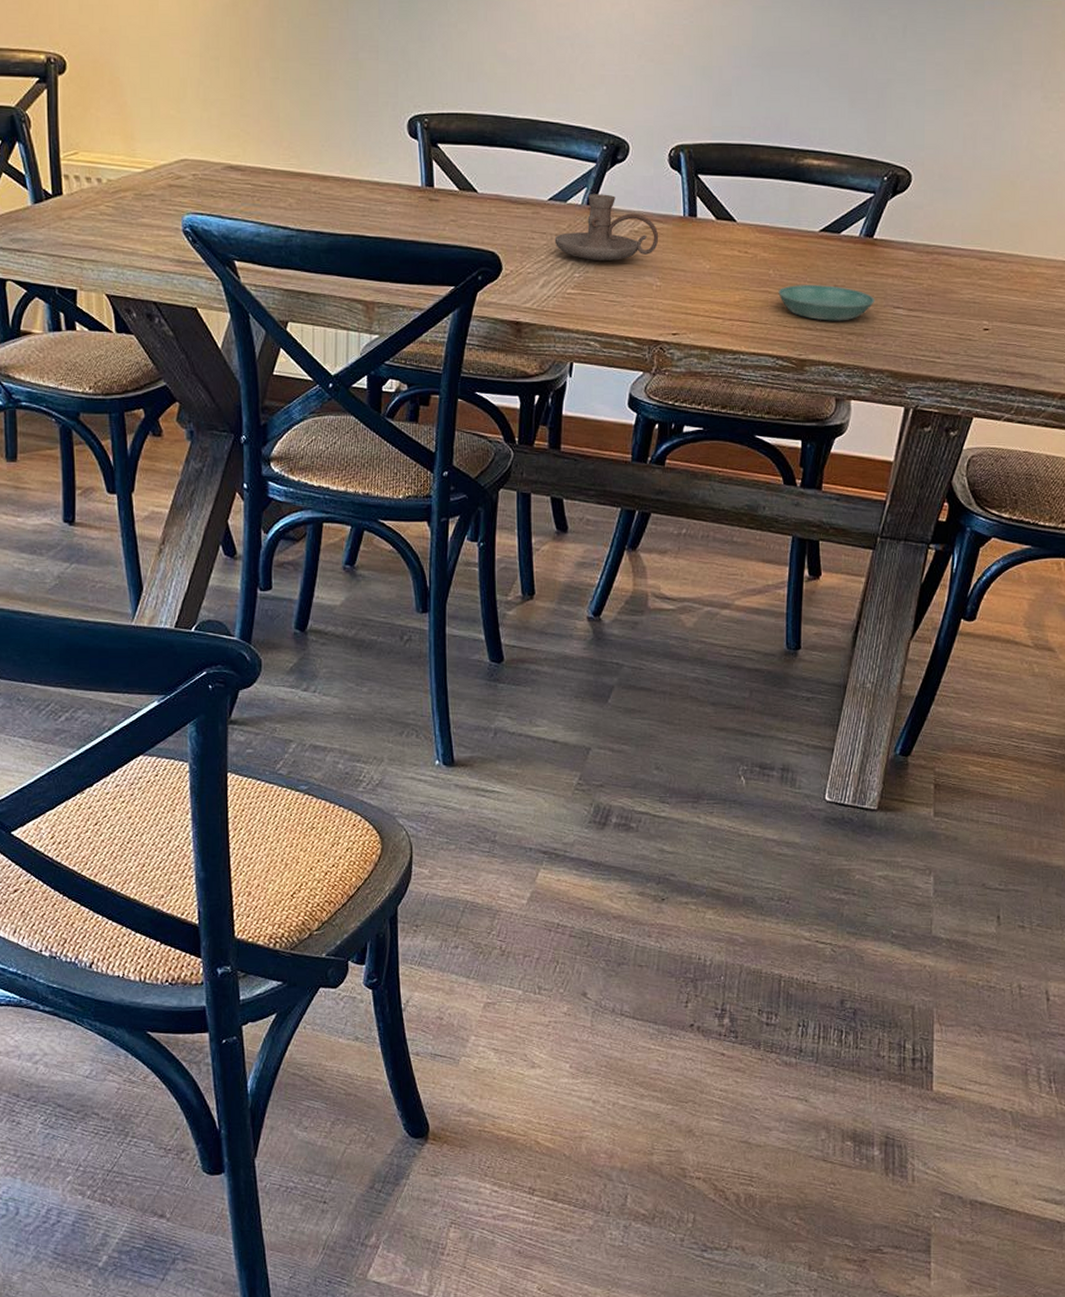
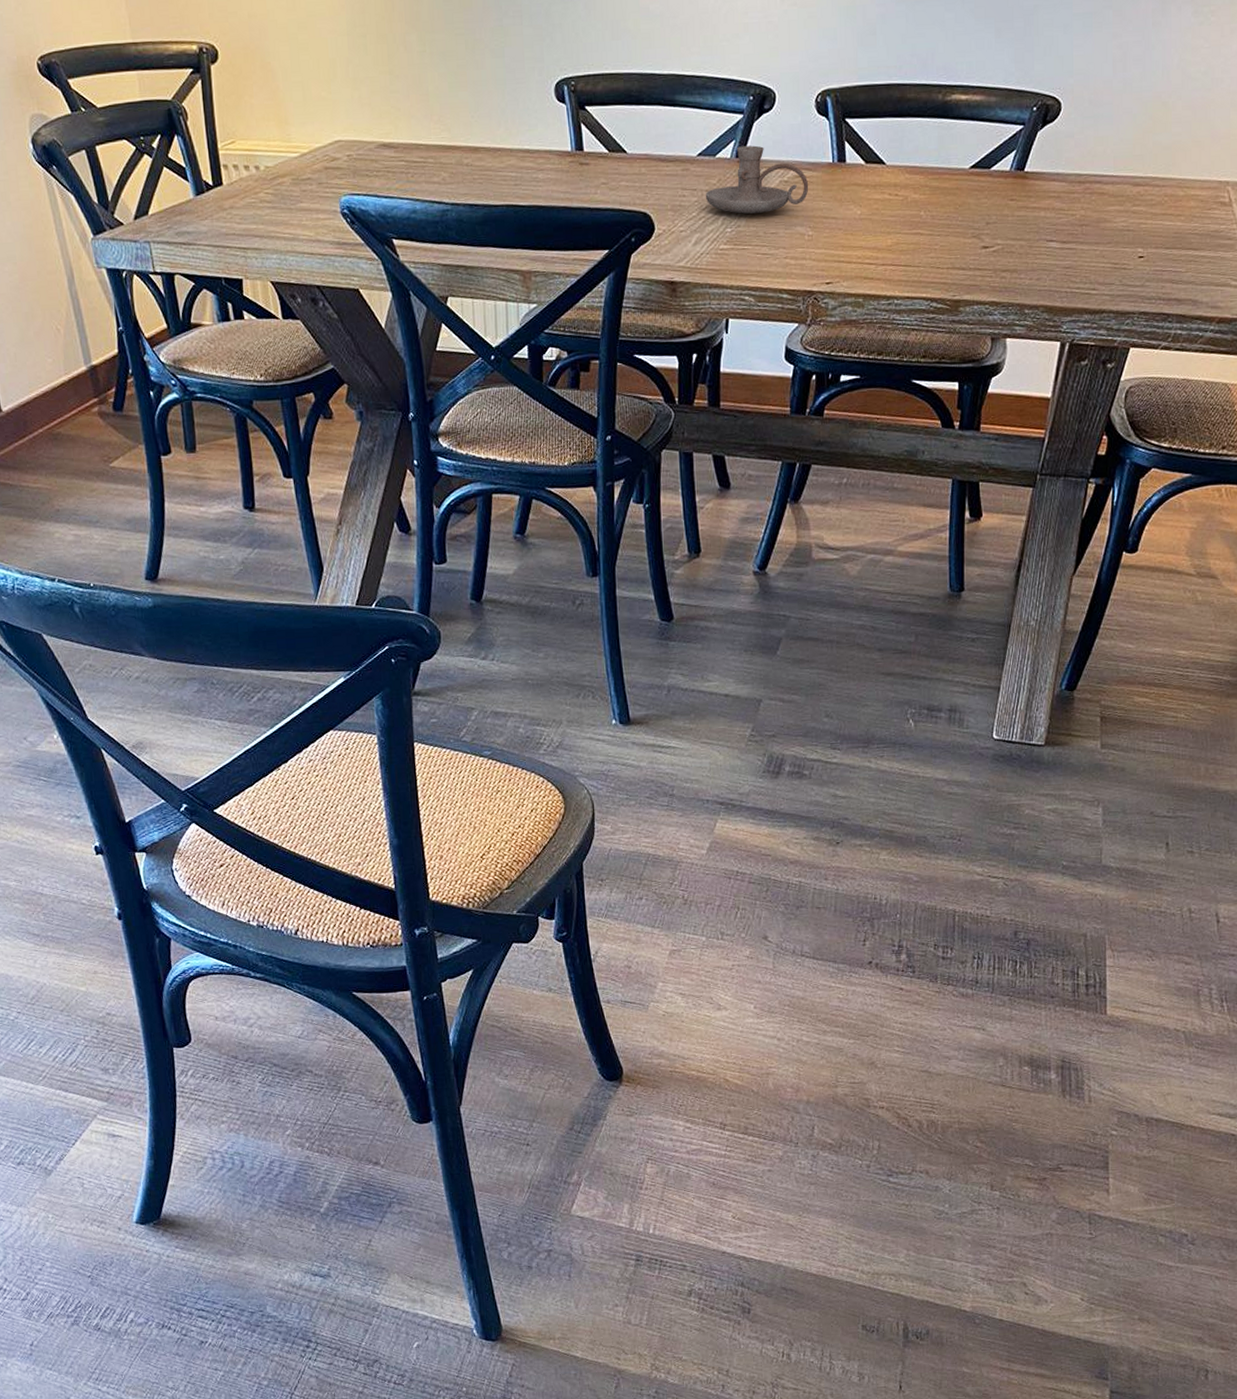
saucer: present [778,285,875,321] -> none [930,223,1028,260]

